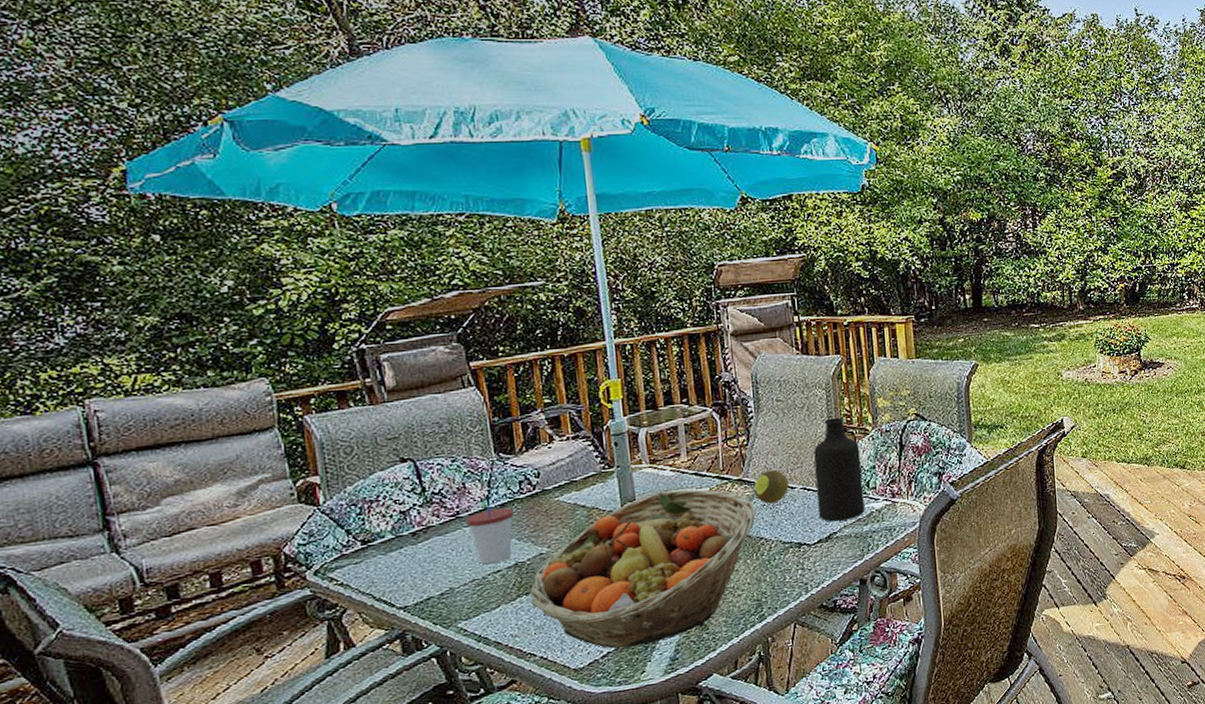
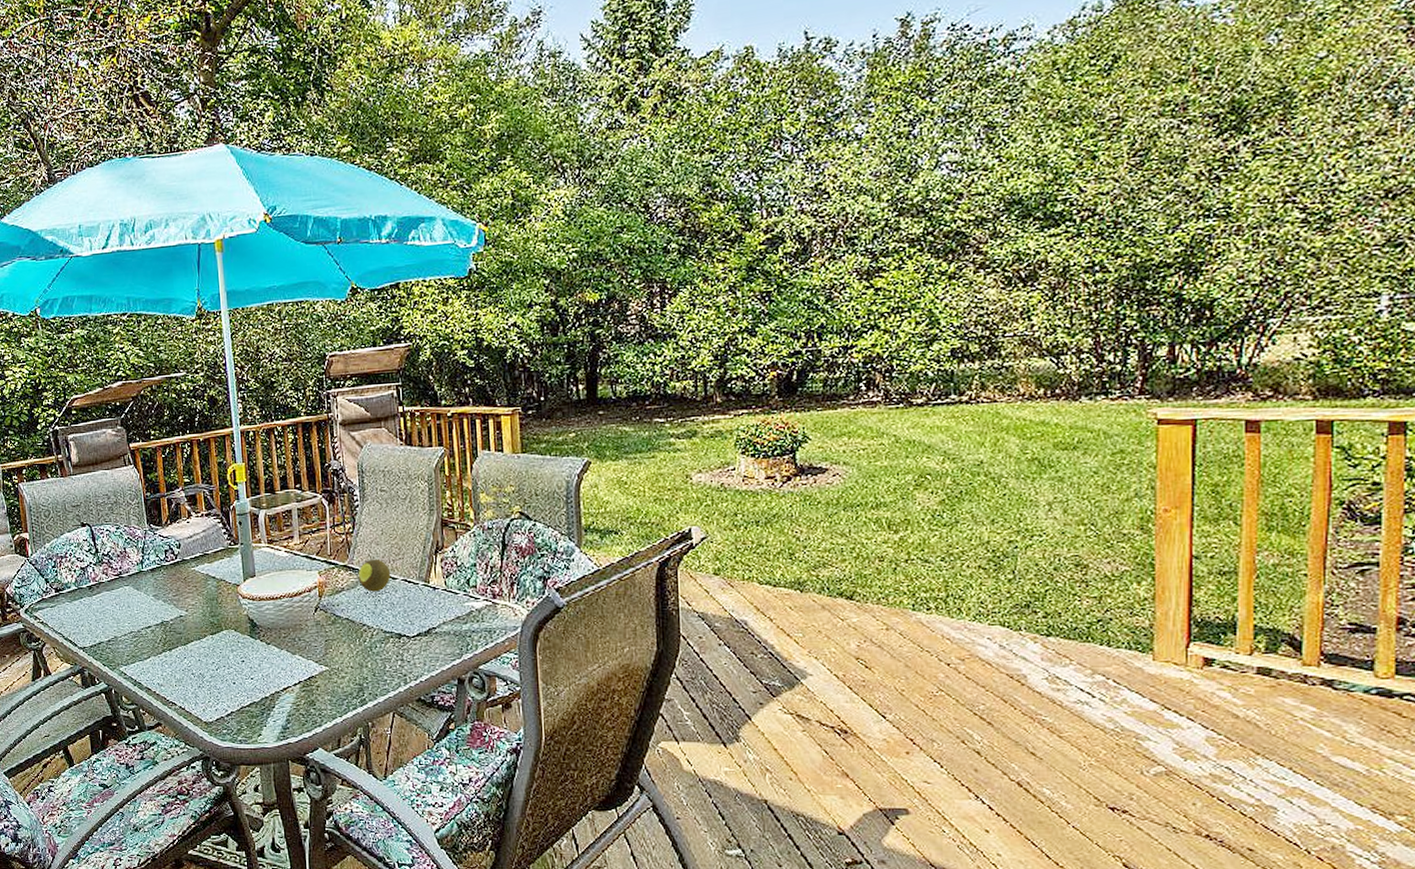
cup: present [466,504,514,565] -> none [126,568,161,620]
fruit basket: present [530,489,756,649] -> none [172,570,360,710]
bottle: present [813,418,865,522] -> none [415,511,464,616]

